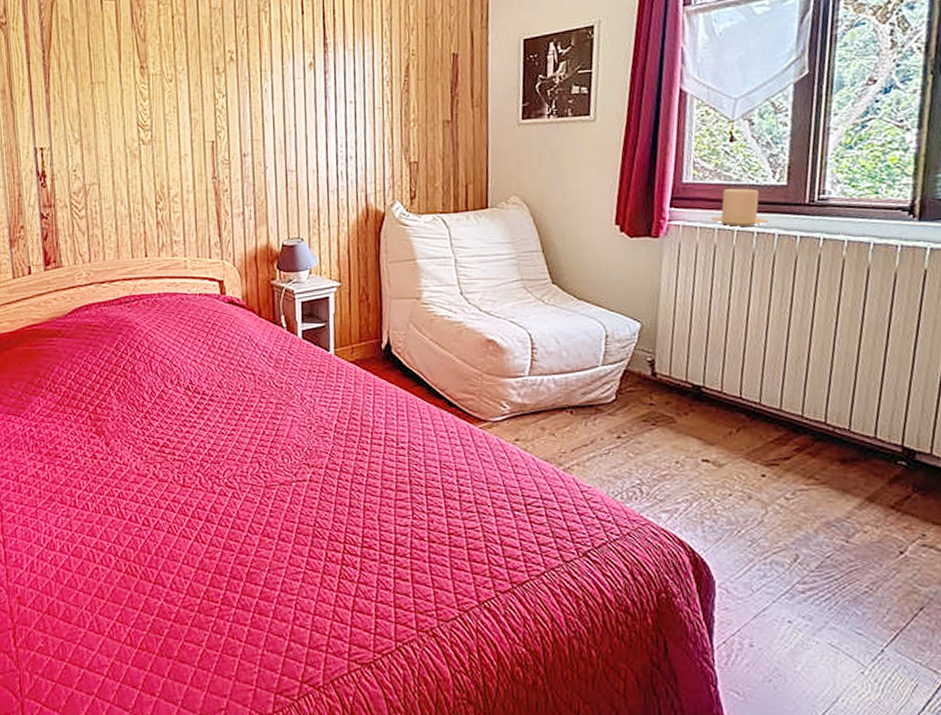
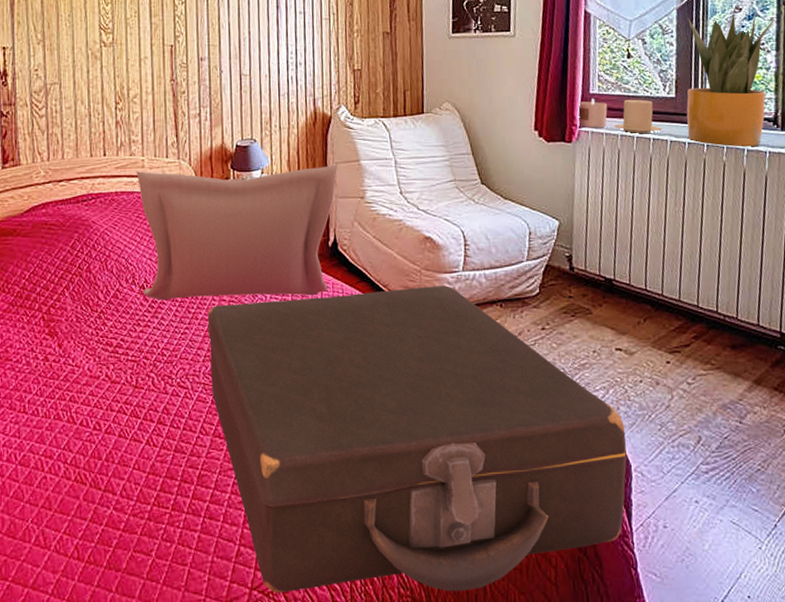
cushion: none [179,263,392,402] -> present [136,164,338,301]
suitcase: none [254,390,711,698] -> present [207,285,627,594]
candle: none [668,187,703,222] -> present [578,98,607,128]
planter: none [799,81,921,241] -> present [686,9,777,147]

